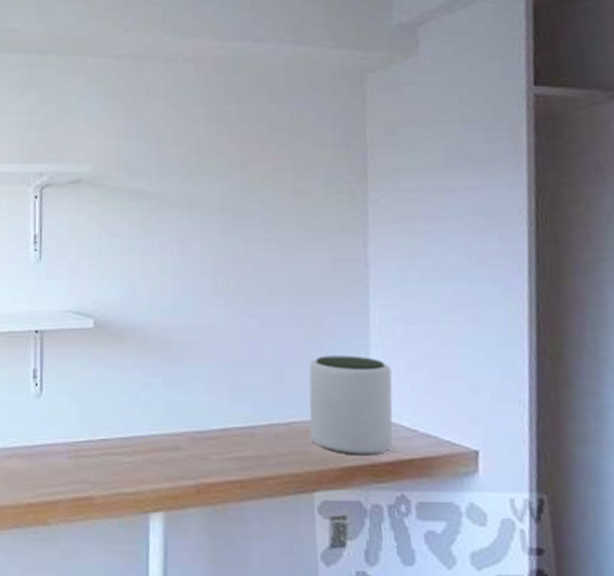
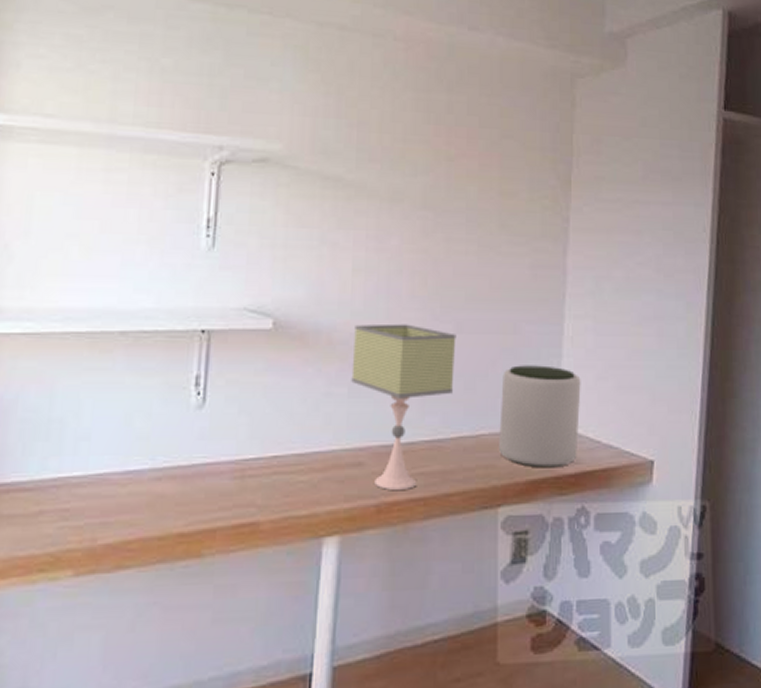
desk lamp: none [165,319,262,474] -> present [351,323,456,491]

